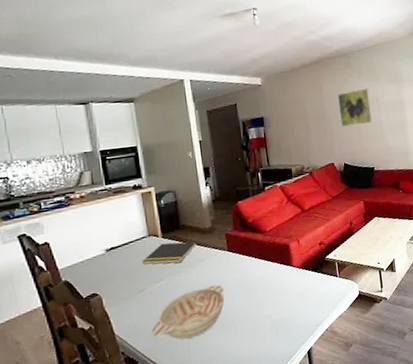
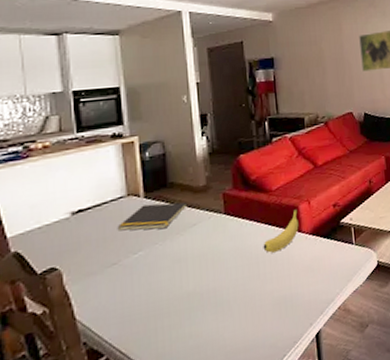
decorative bowl: present [150,284,224,340] -> none [123,254,218,324]
fruit: none [260,247,291,284] -> present [263,209,299,253]

